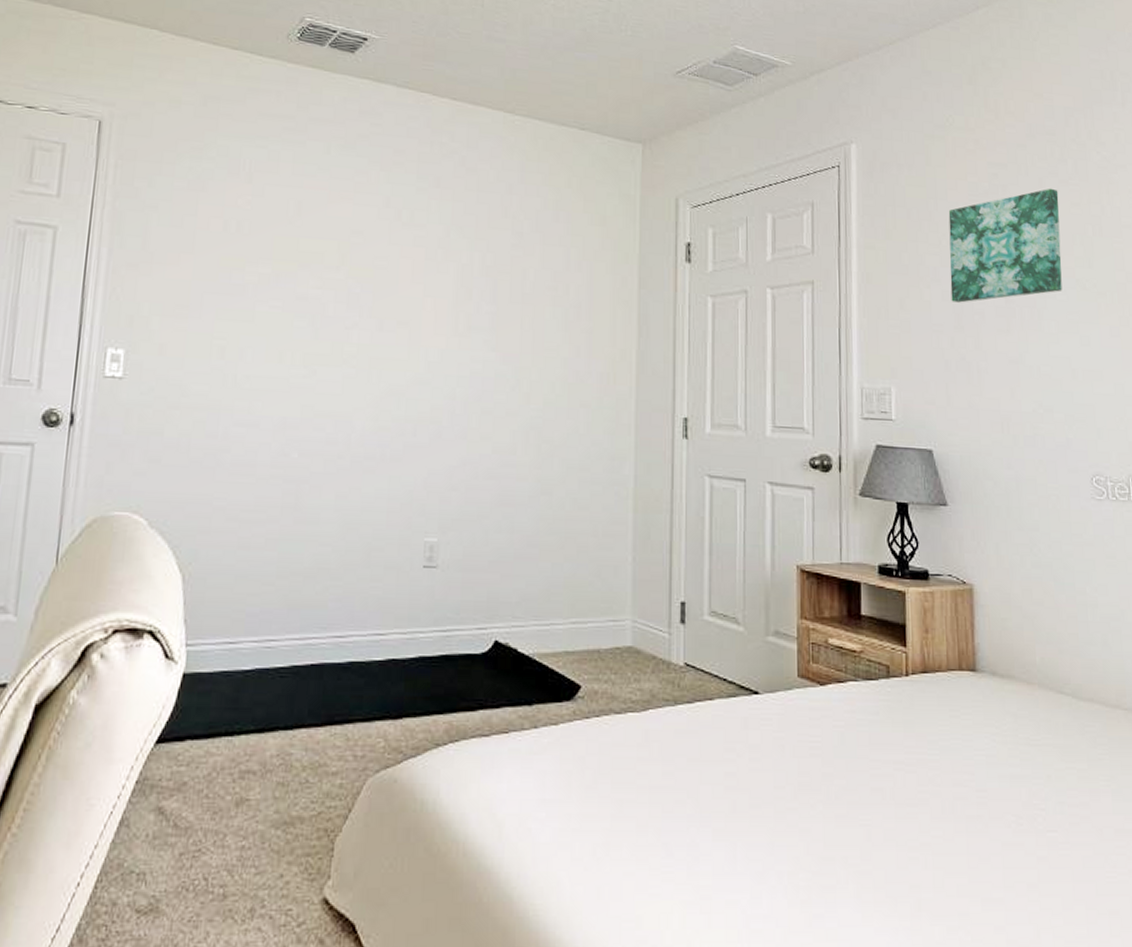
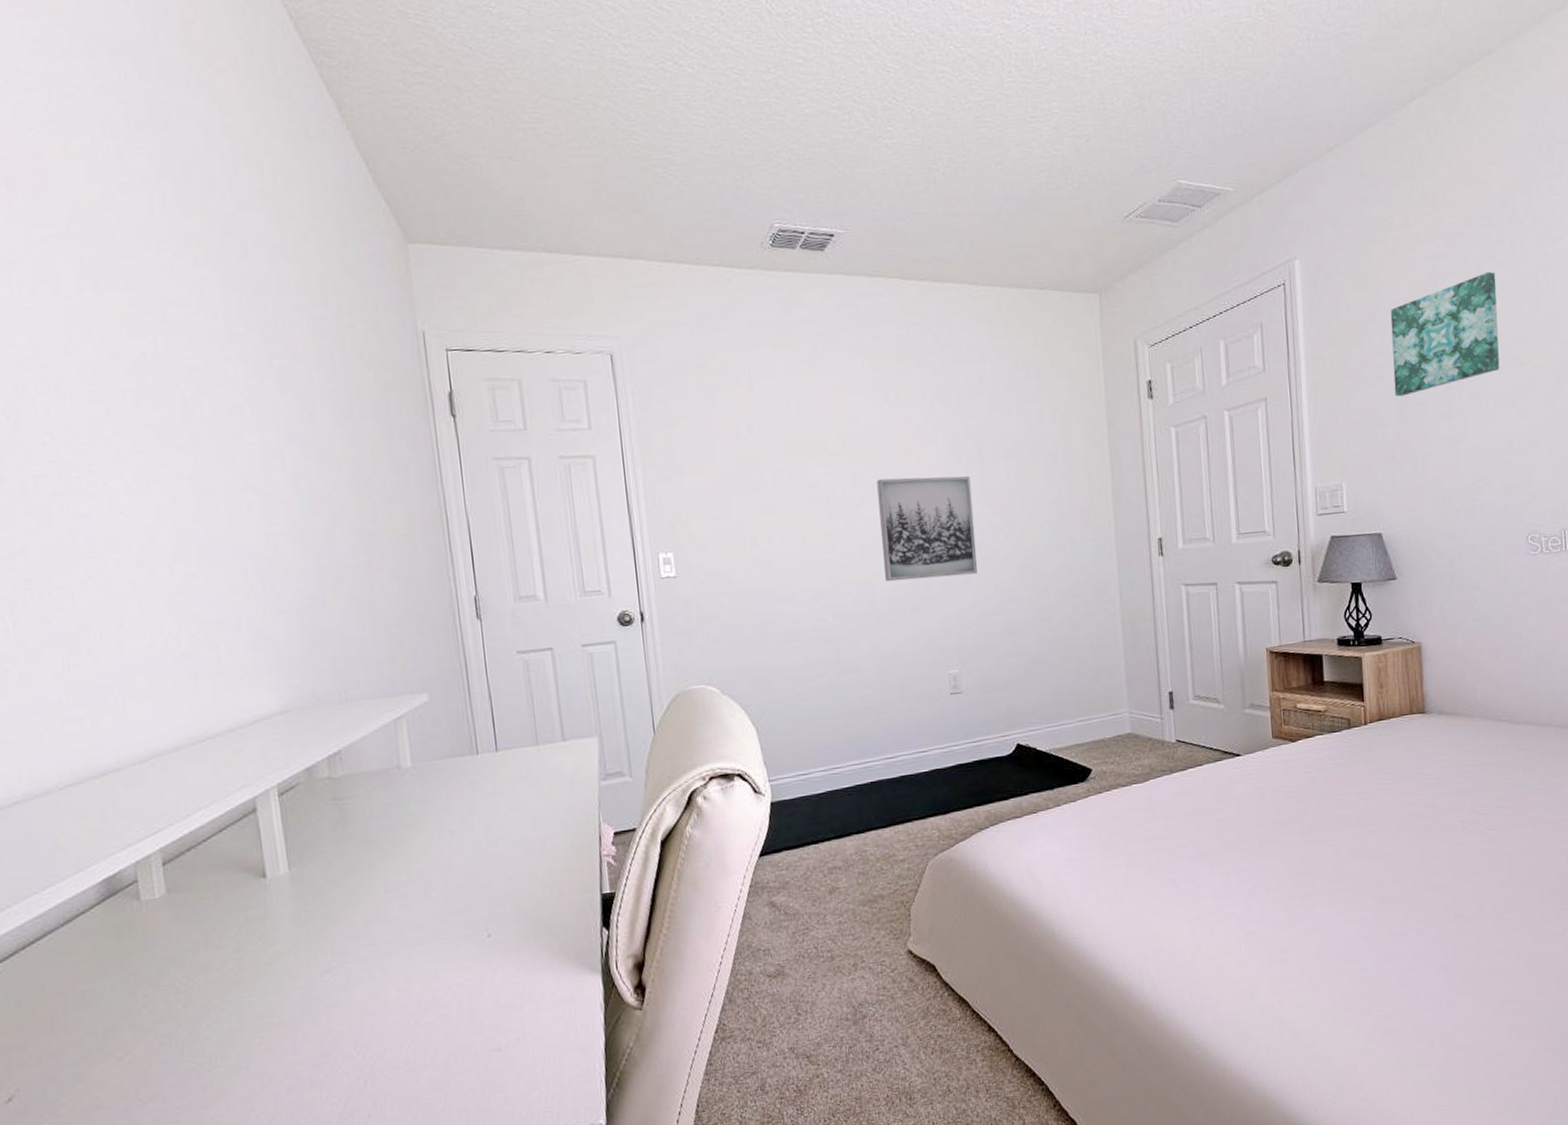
wall art: none [366,303,480,427] -> present [876,476,977,582]

